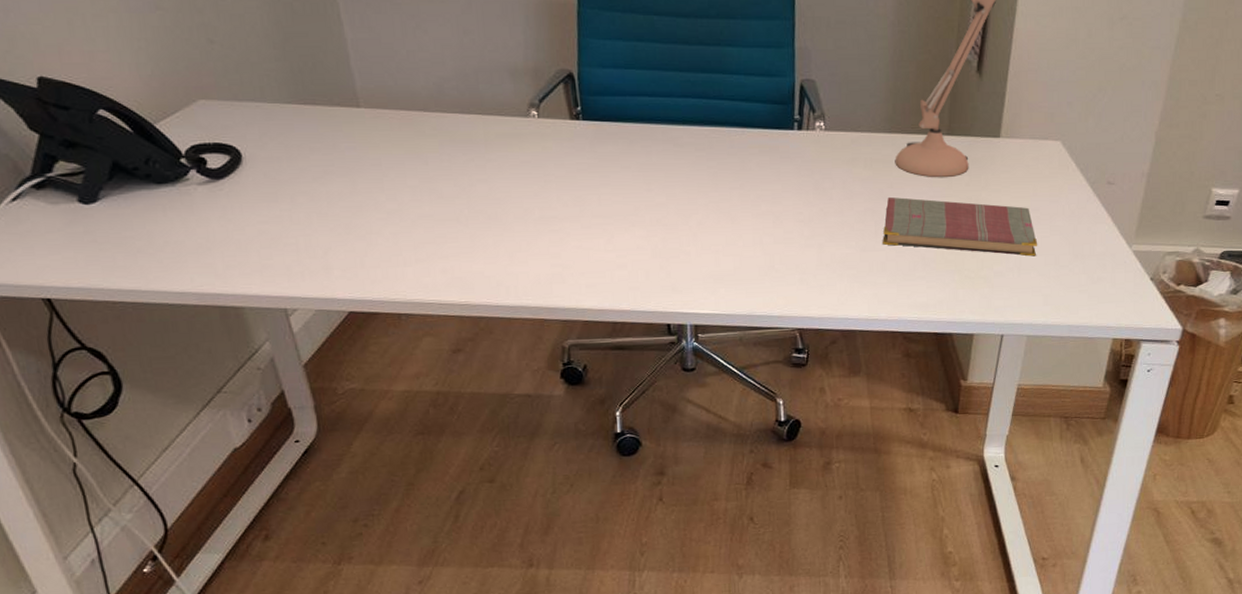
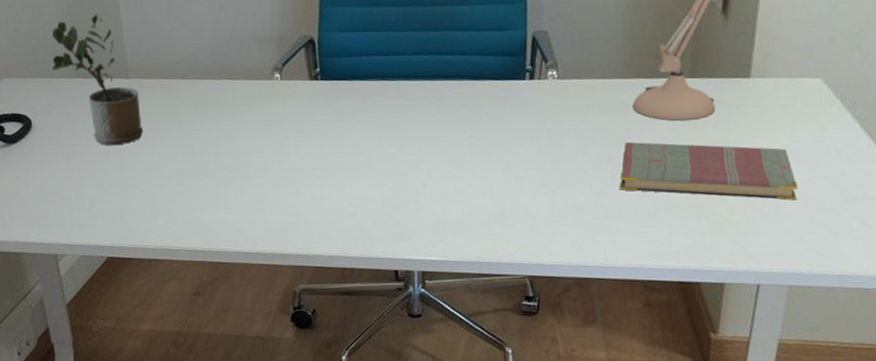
potted plant: none [258,28,383,184] -> present [52,14,144,145]

